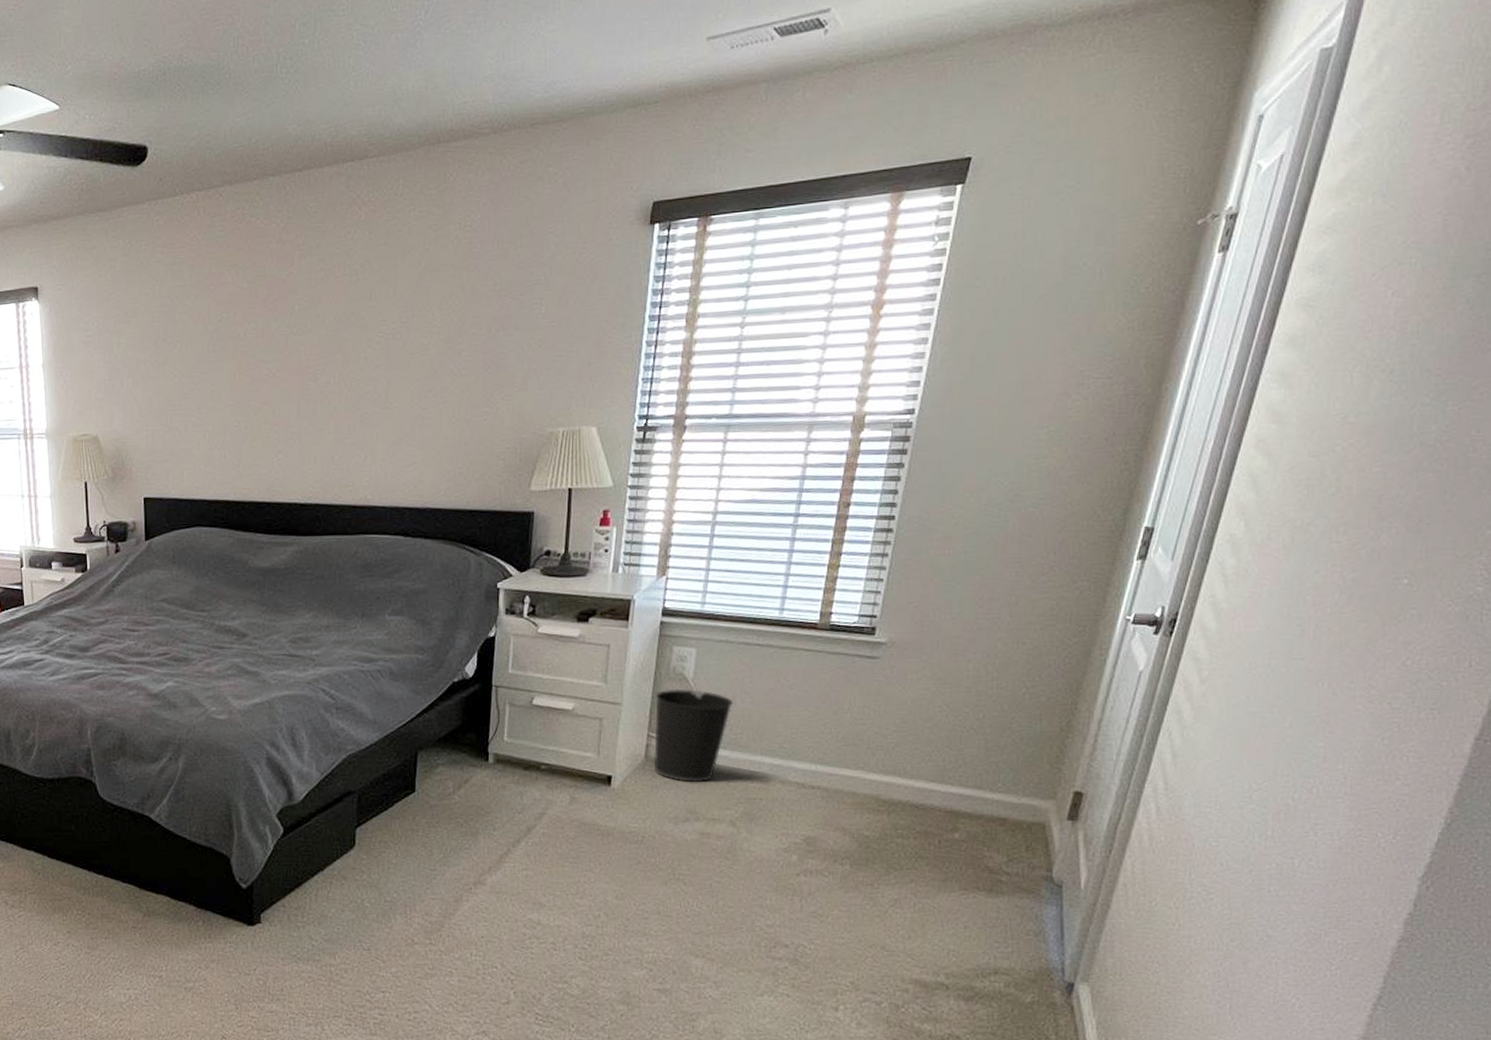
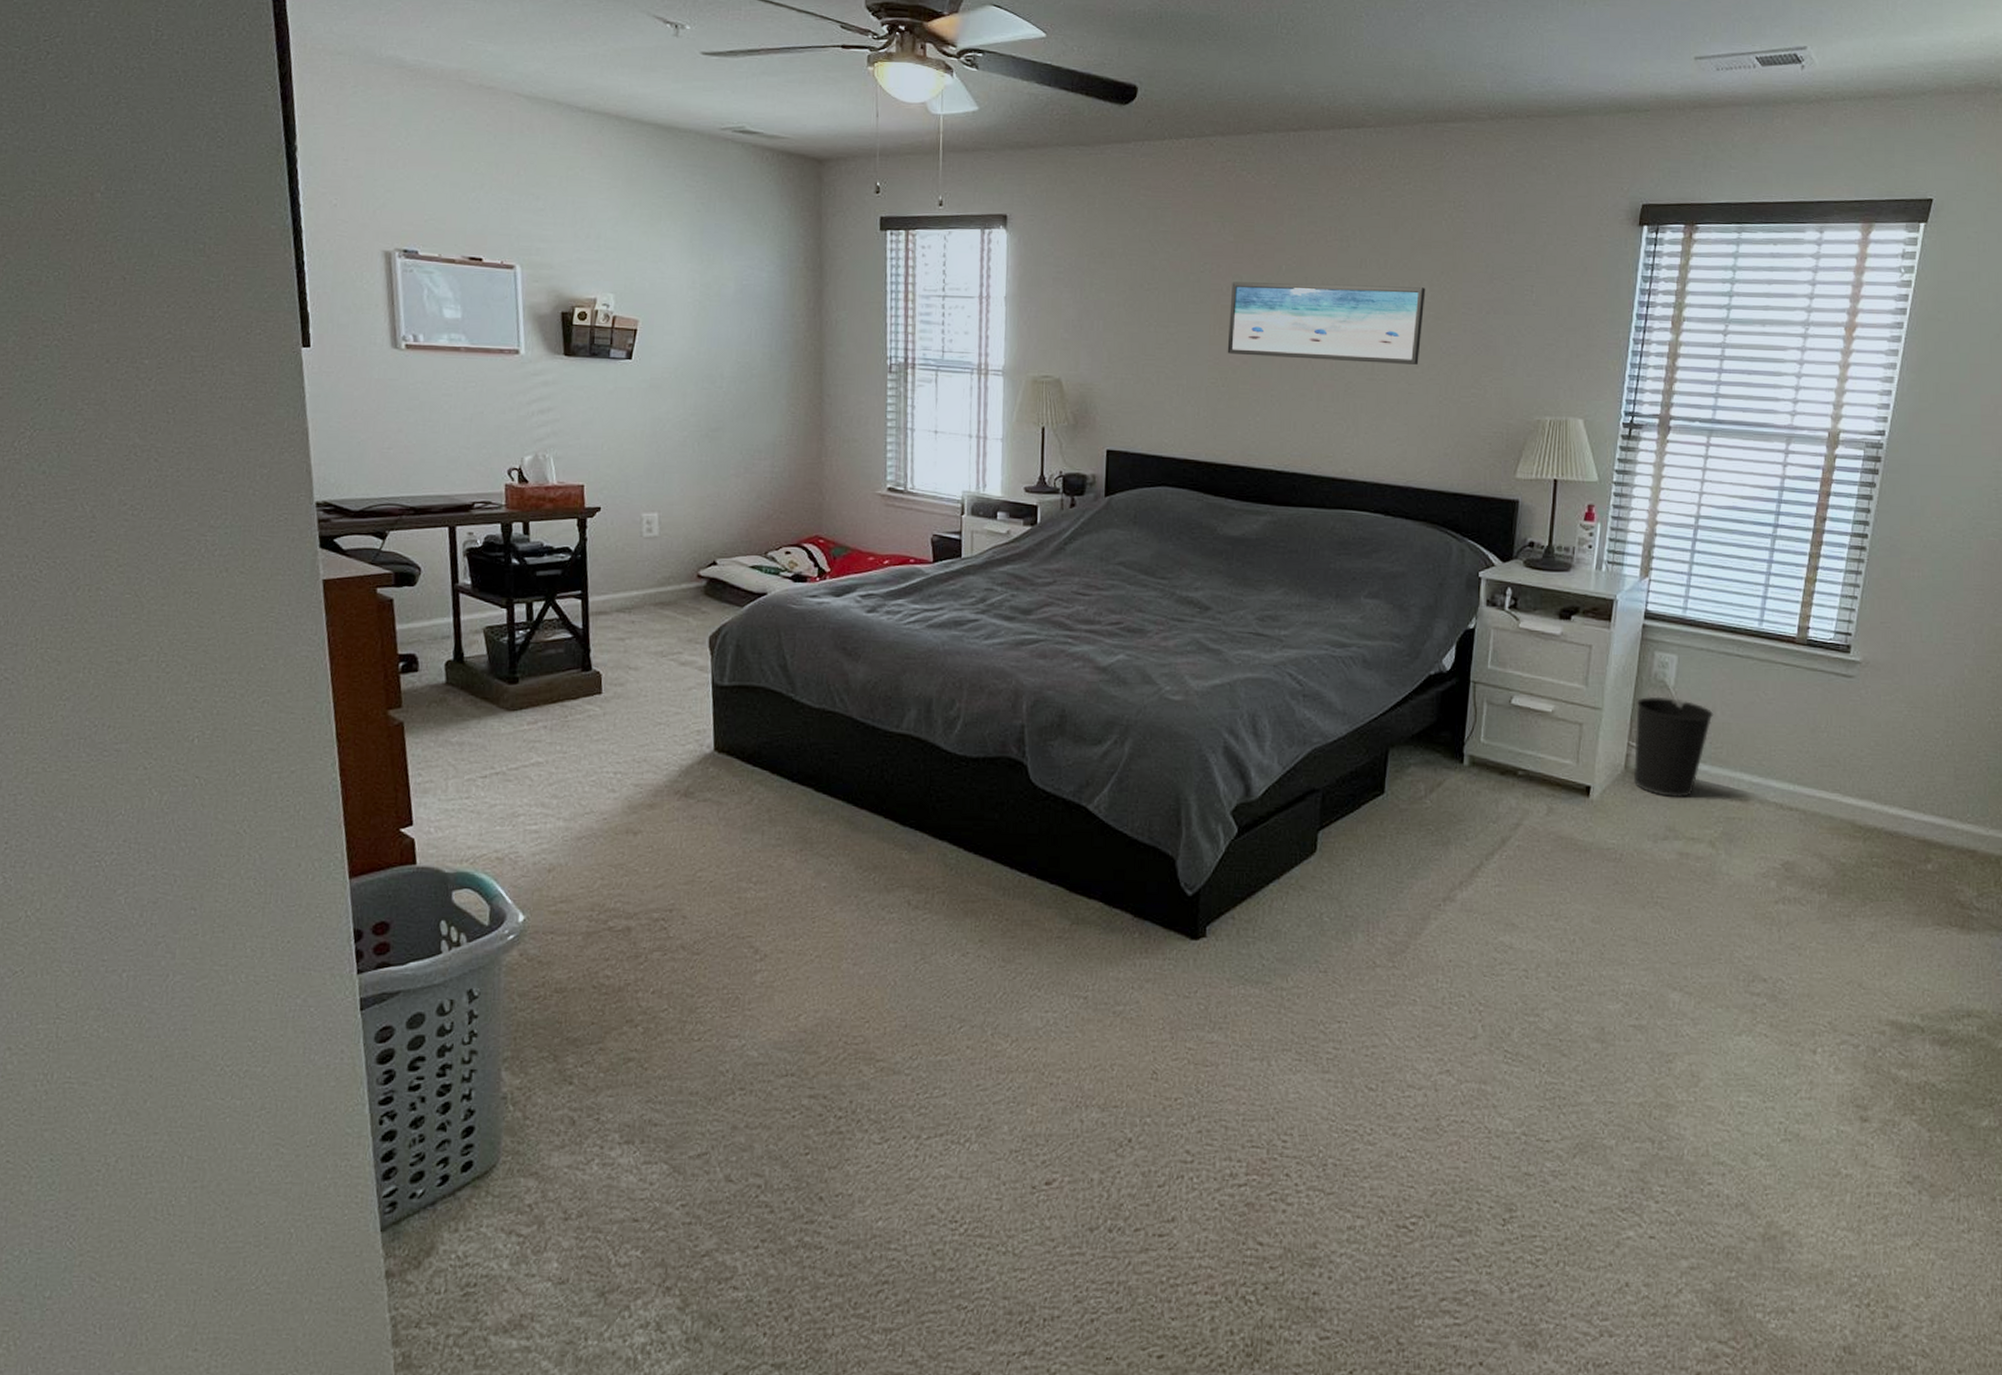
wall art: none [247,312,435,397] -> present [1227,282,1426,365]

